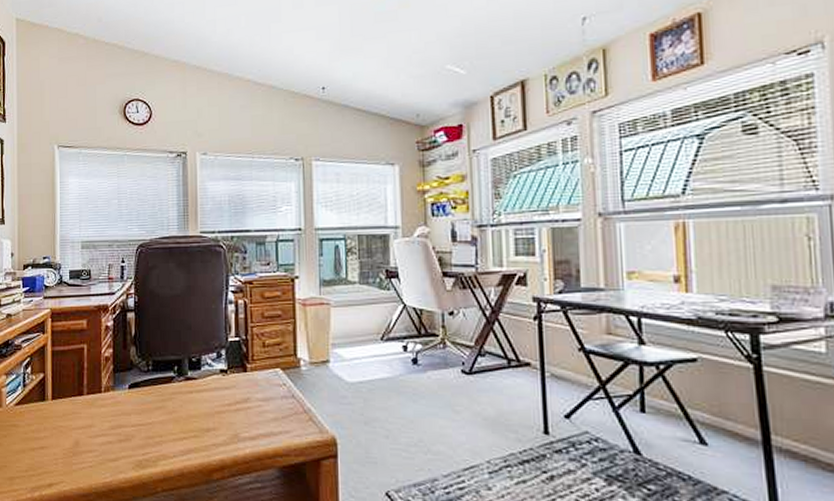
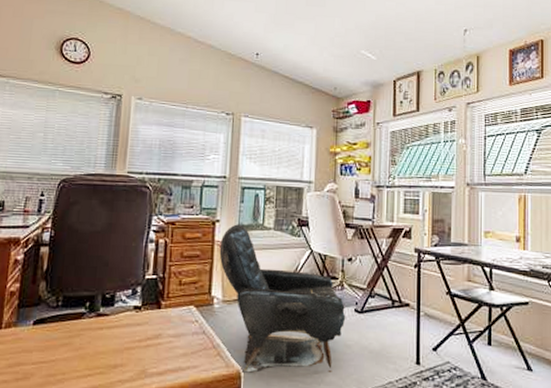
armchair: none [301,280,452,441] -> present [219,224,346,373]

